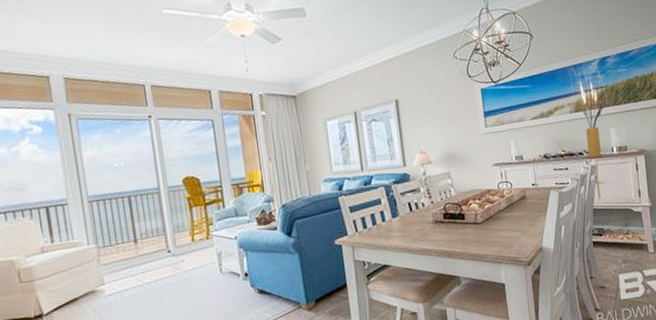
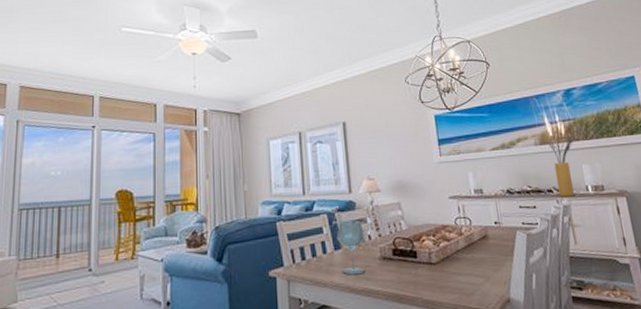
wine glass: none [394,190,420,239] -> present [336,219,366,276]

